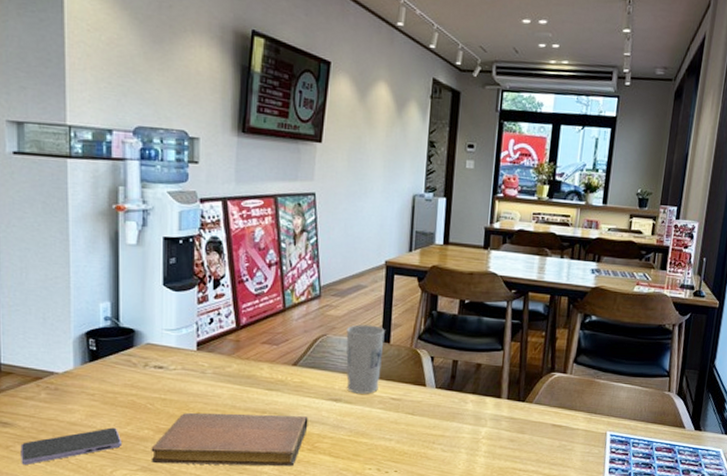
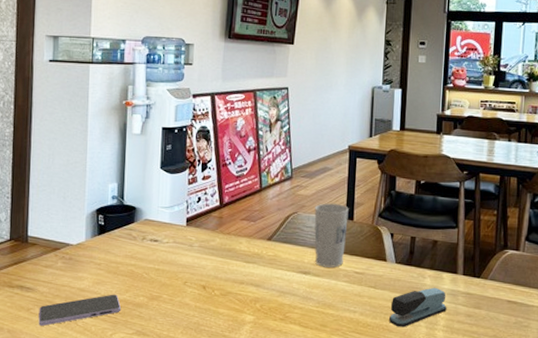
notebook: present [151,412,308,467] -> none [144,281,281,335]
stapler: none [428,412,489,455] -> present [389,287,447,328]

